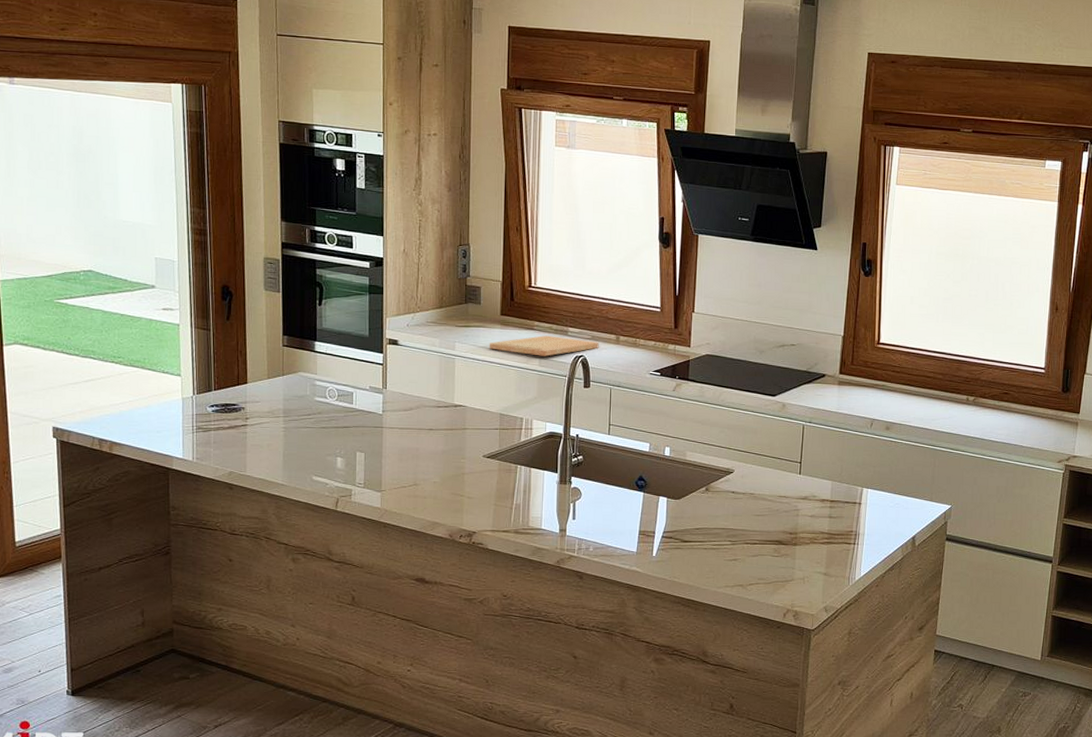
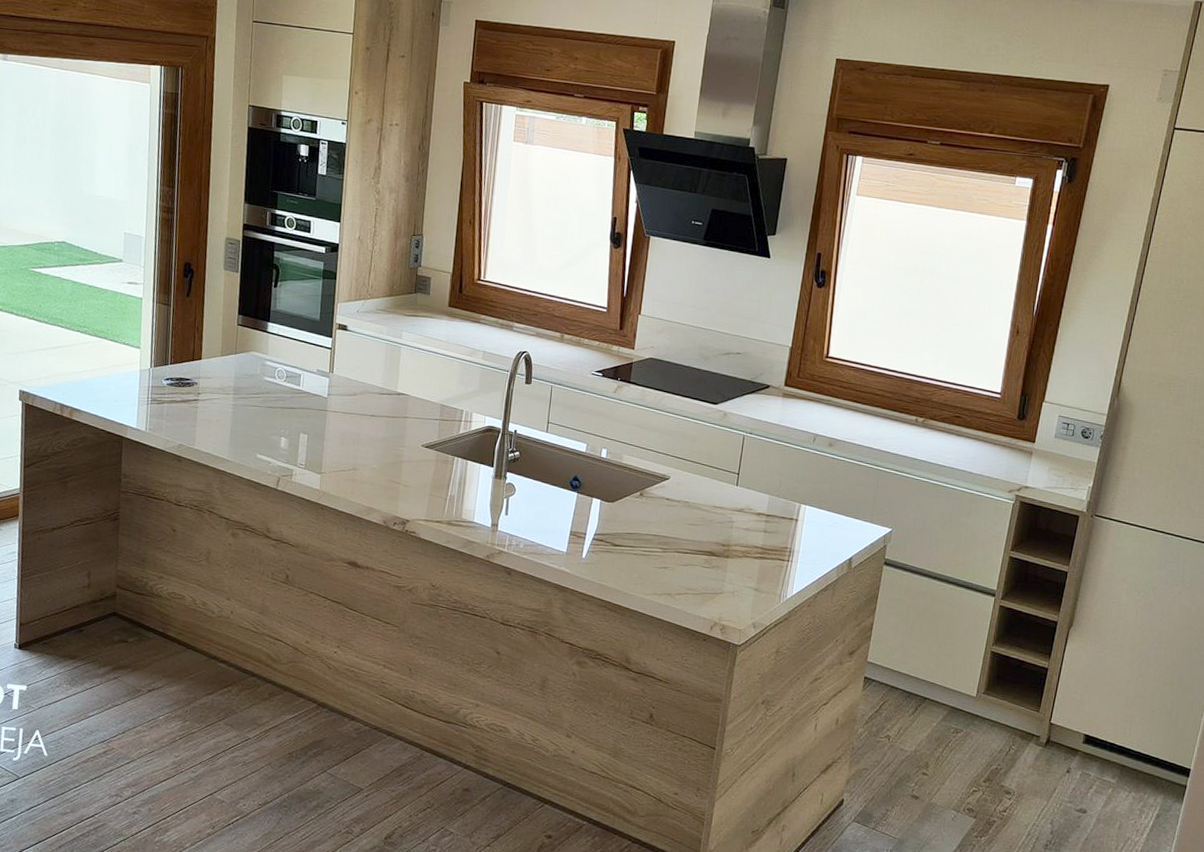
cutting board: present [489,335,599,357] -> none [434,329,543,351]

